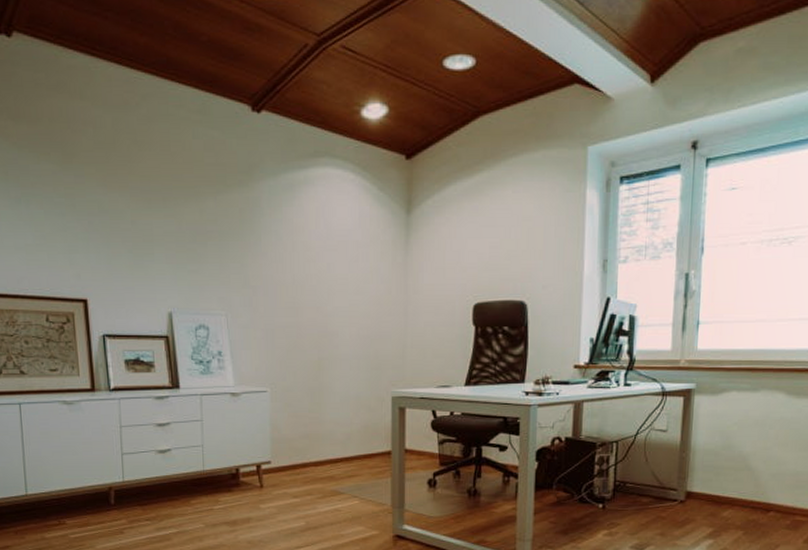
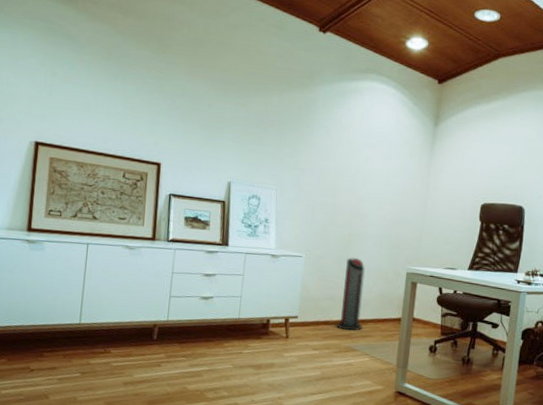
air purifier: none [316,385,347,472] -> present [336,257,365,331]

